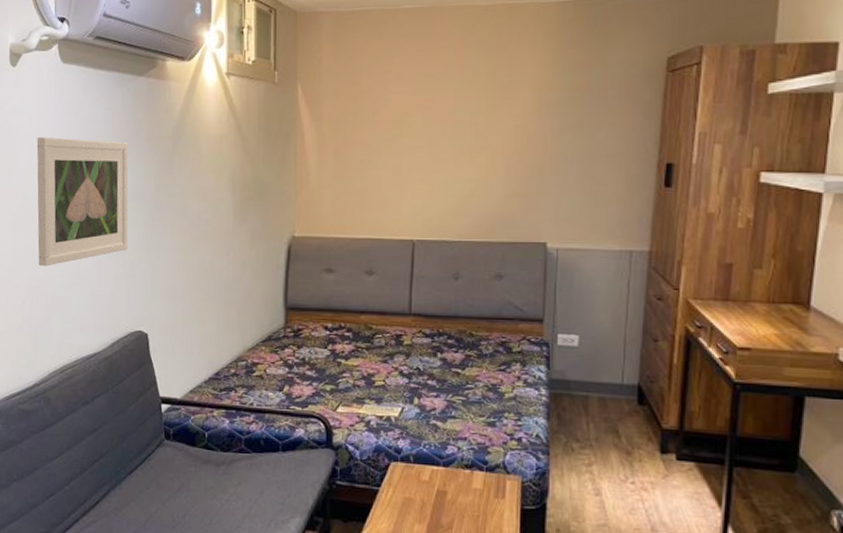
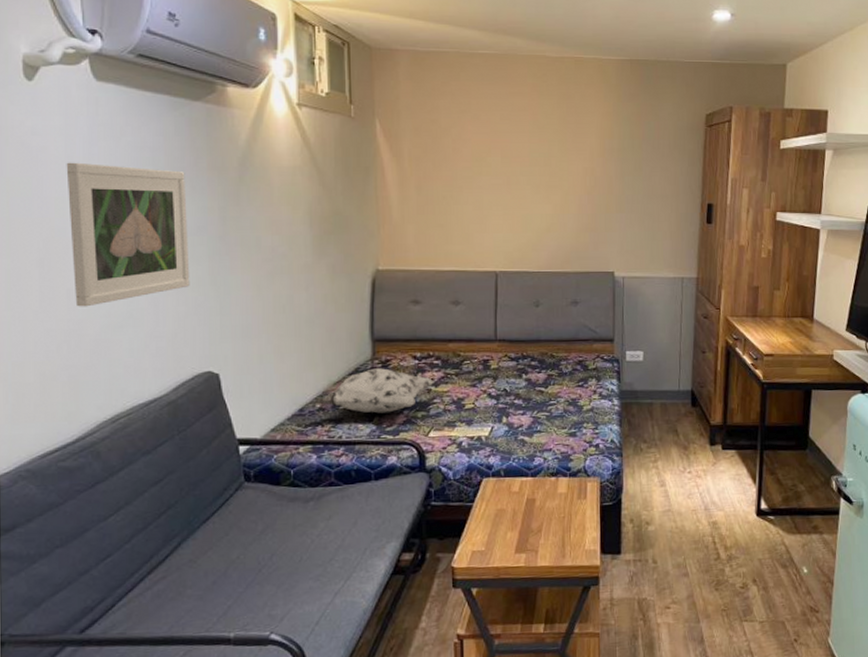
decorative pillow: none [229,337,344,384] -> present [314,368,434,414]

